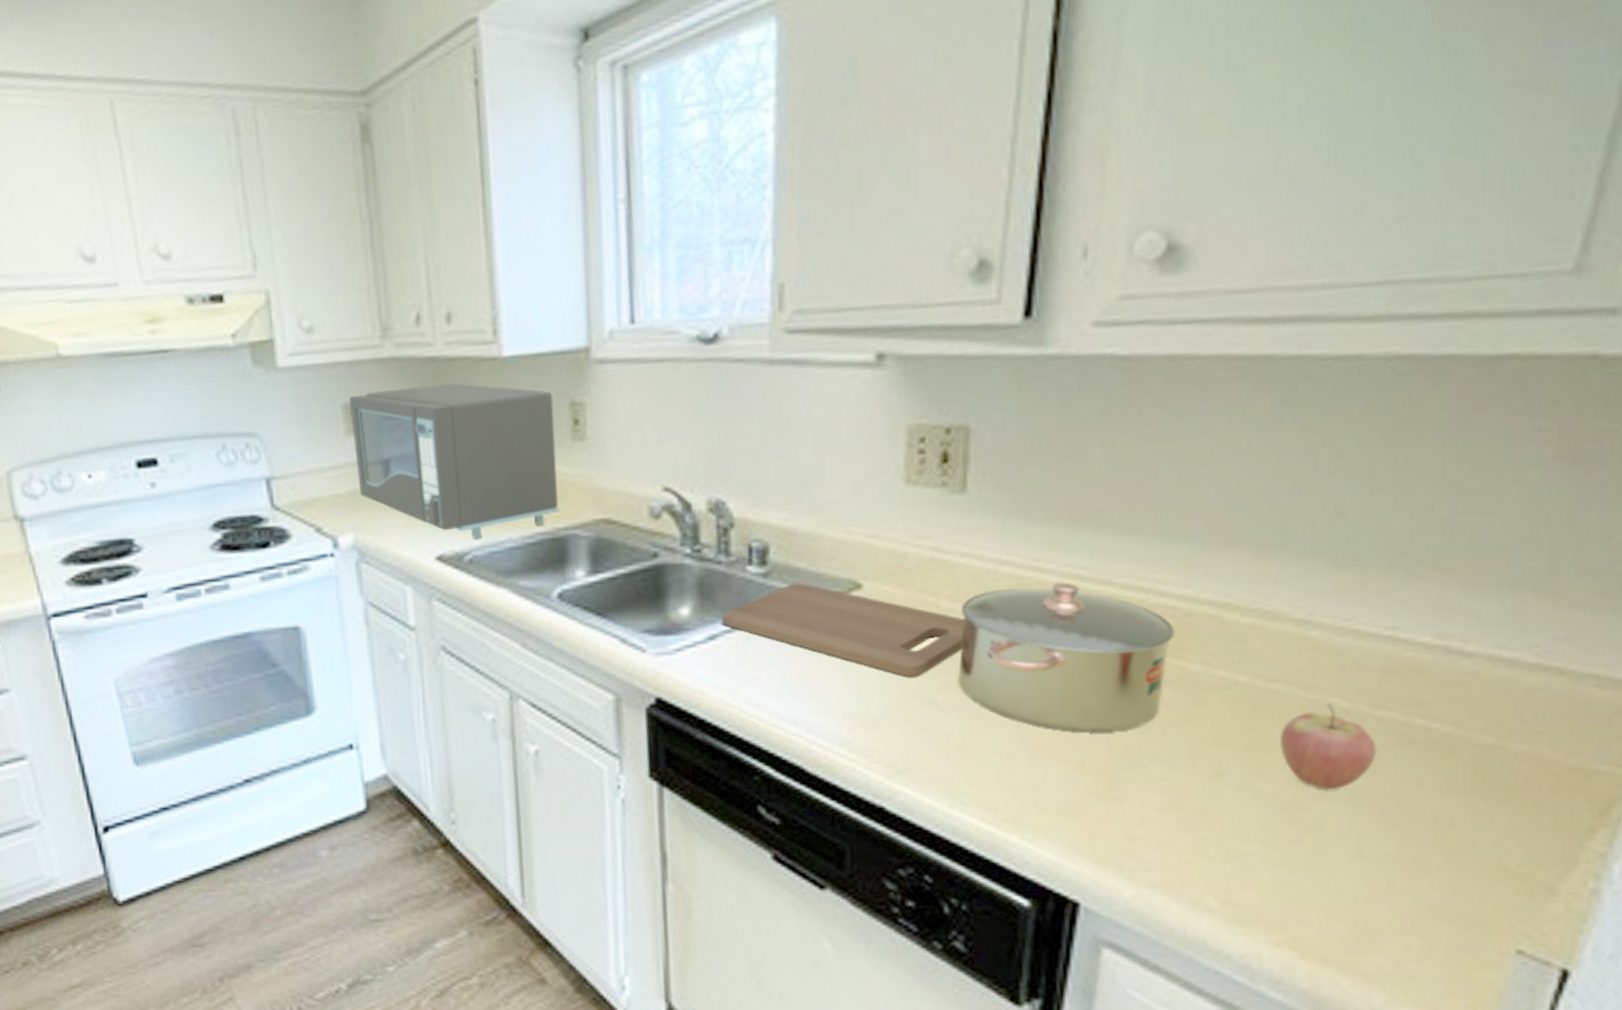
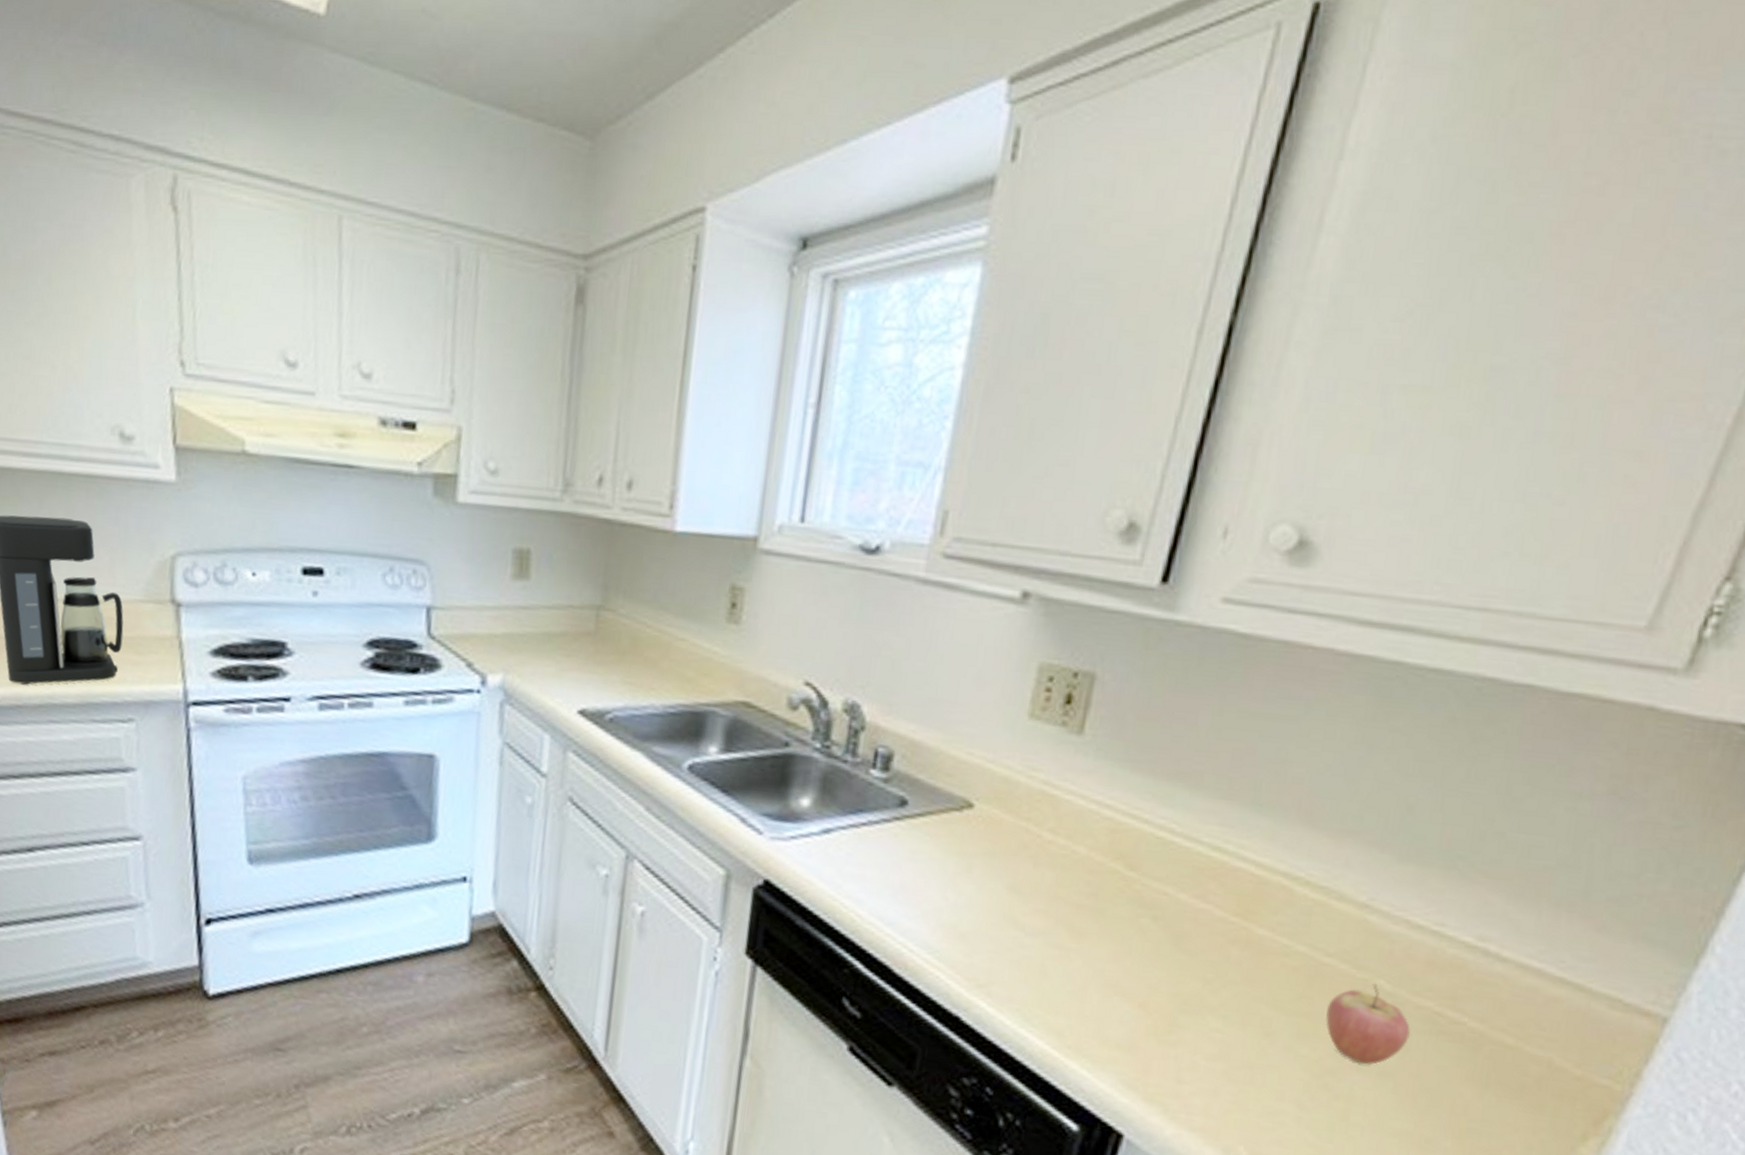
microwave: present [349,383,560,538] -> none [516,542,716,699]
cutting board: present [722,582,965,677] -> none [839,792,1062,899]
cooking pot: present [958,582,1175,733] -> none [1047,830,1250,980]

